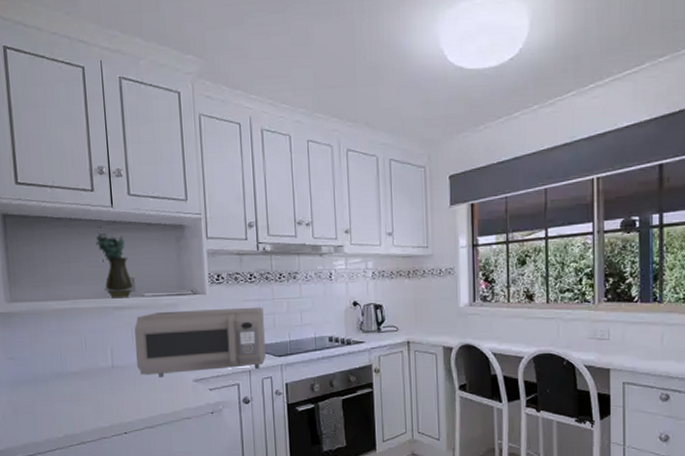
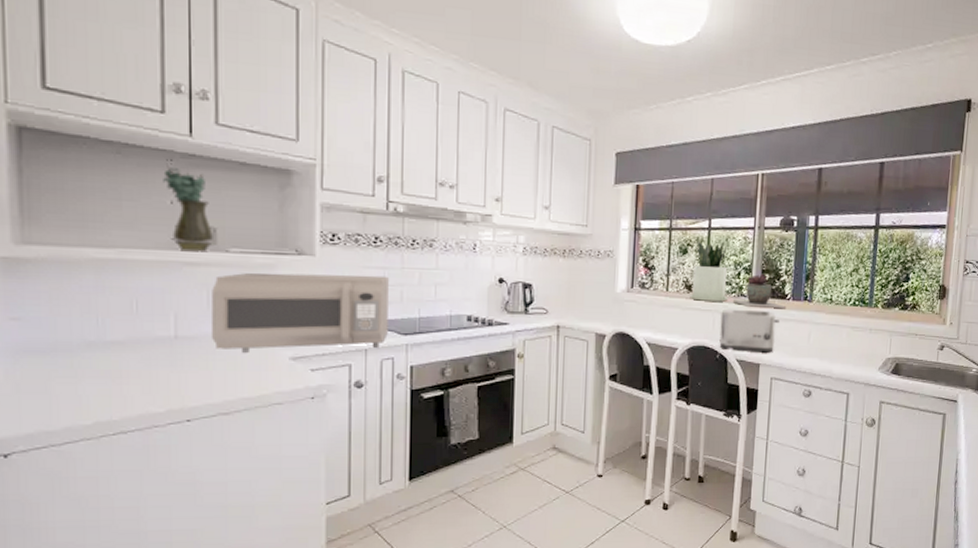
planter: none [530,249,572,310] -> present [688,241,729,302]
toaster: none [565,315,628,358] -> present [719,309,779,353]
succulent plant: none [576,279,635,313] -> present [732,274,787,309]

